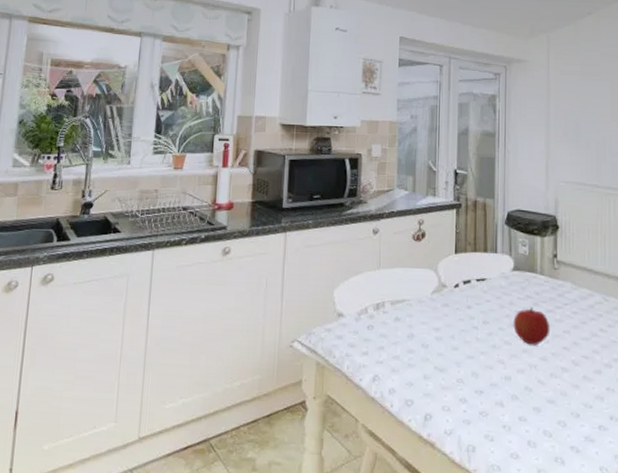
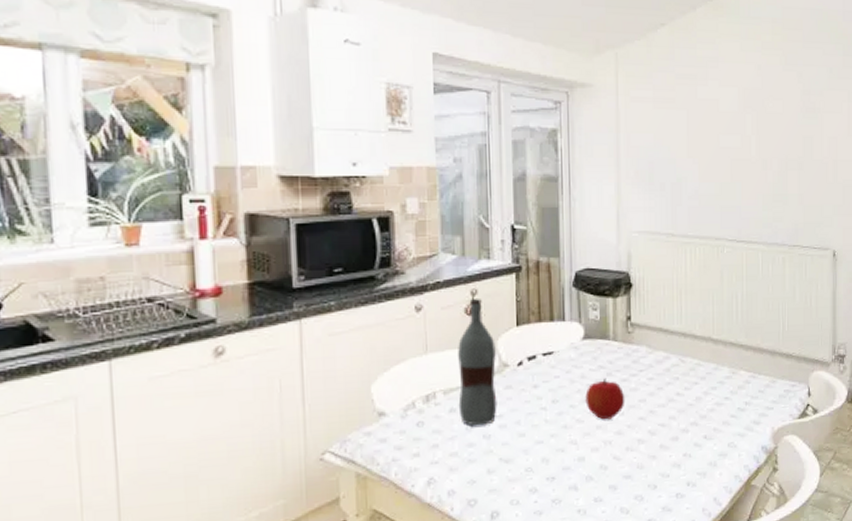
bottle: none [402,228,436,336] -> present [458,299,497,426]

